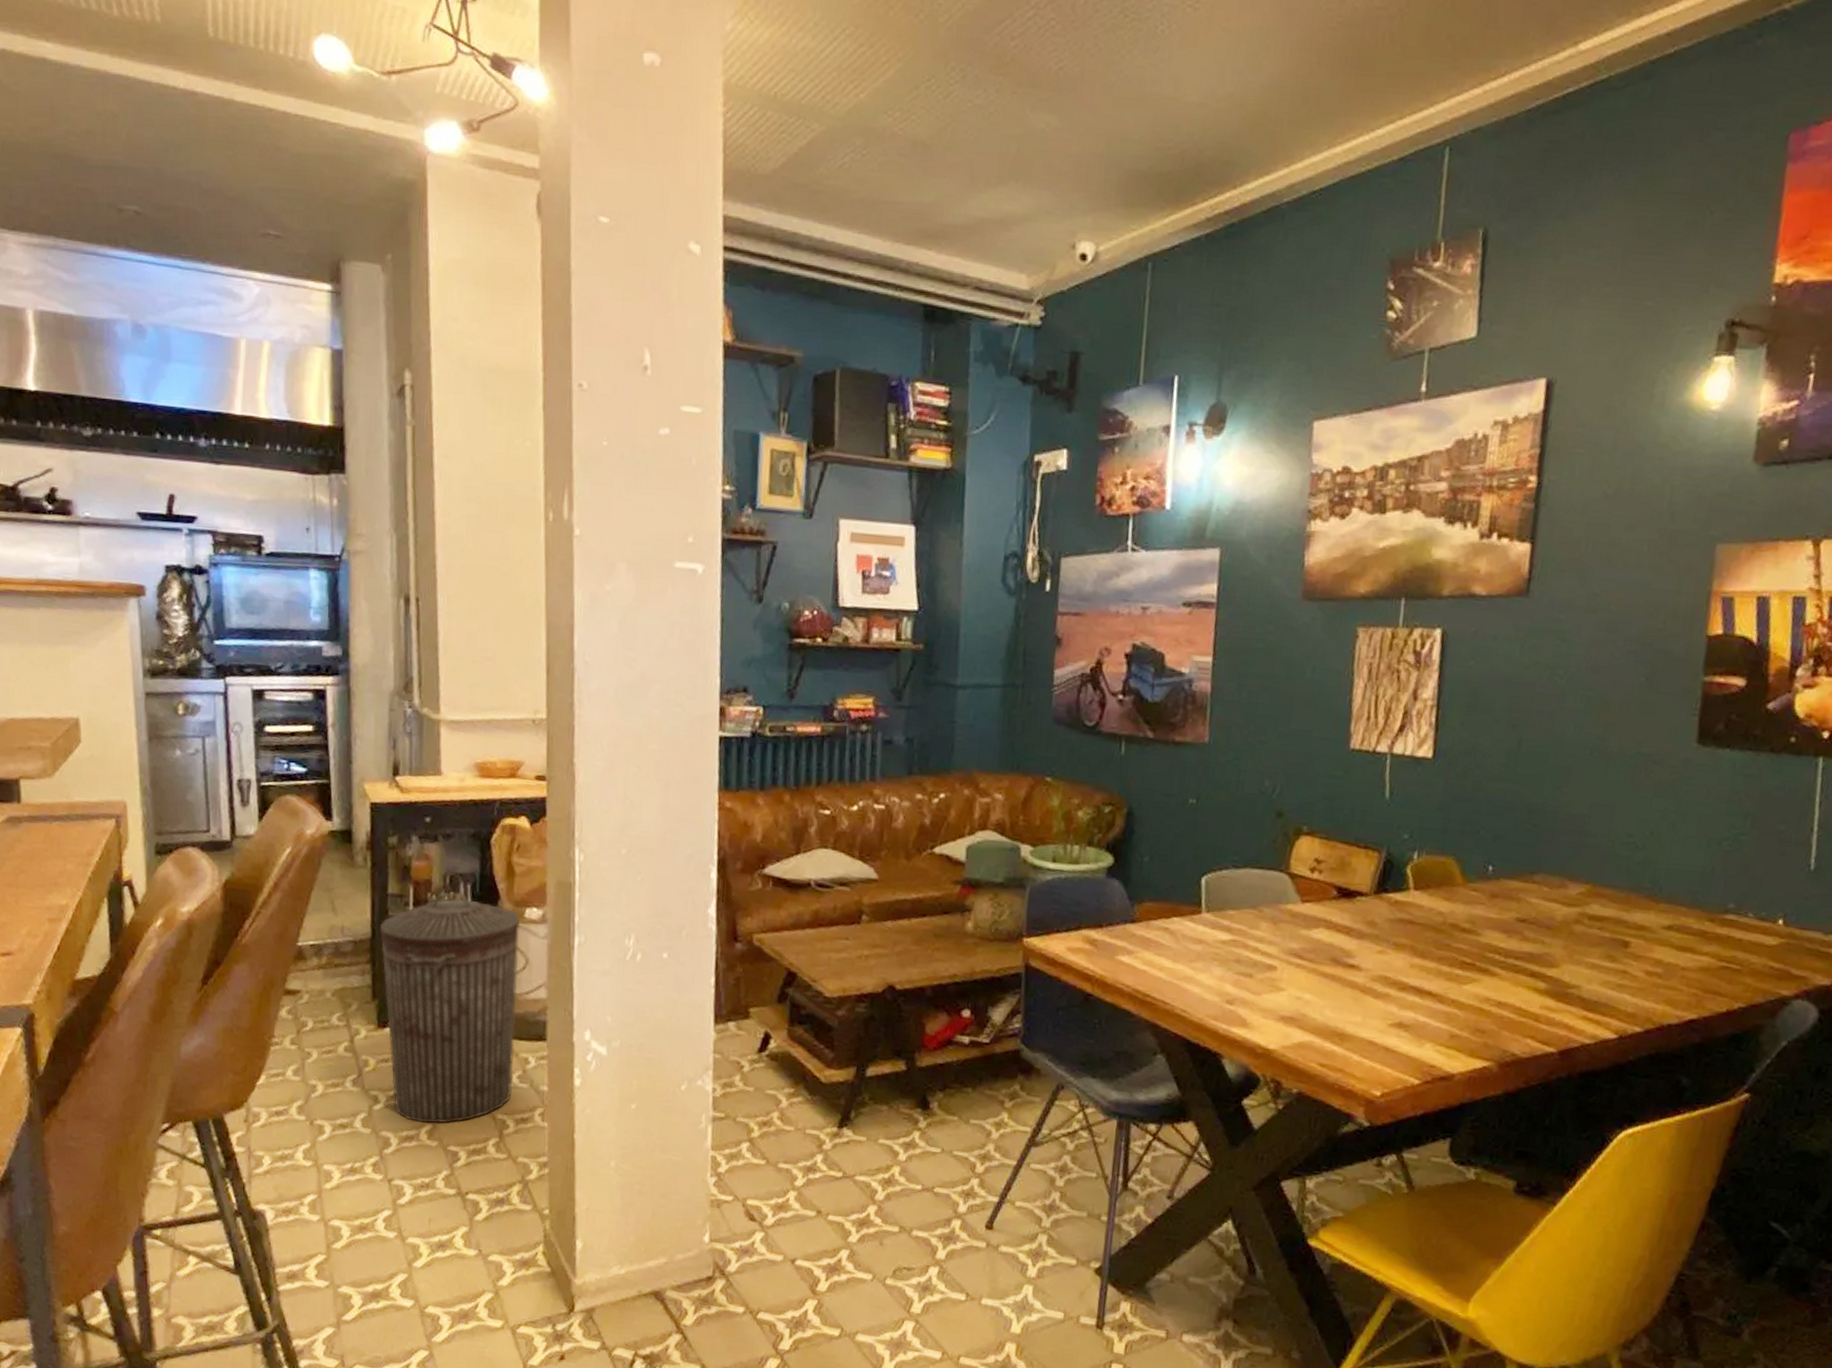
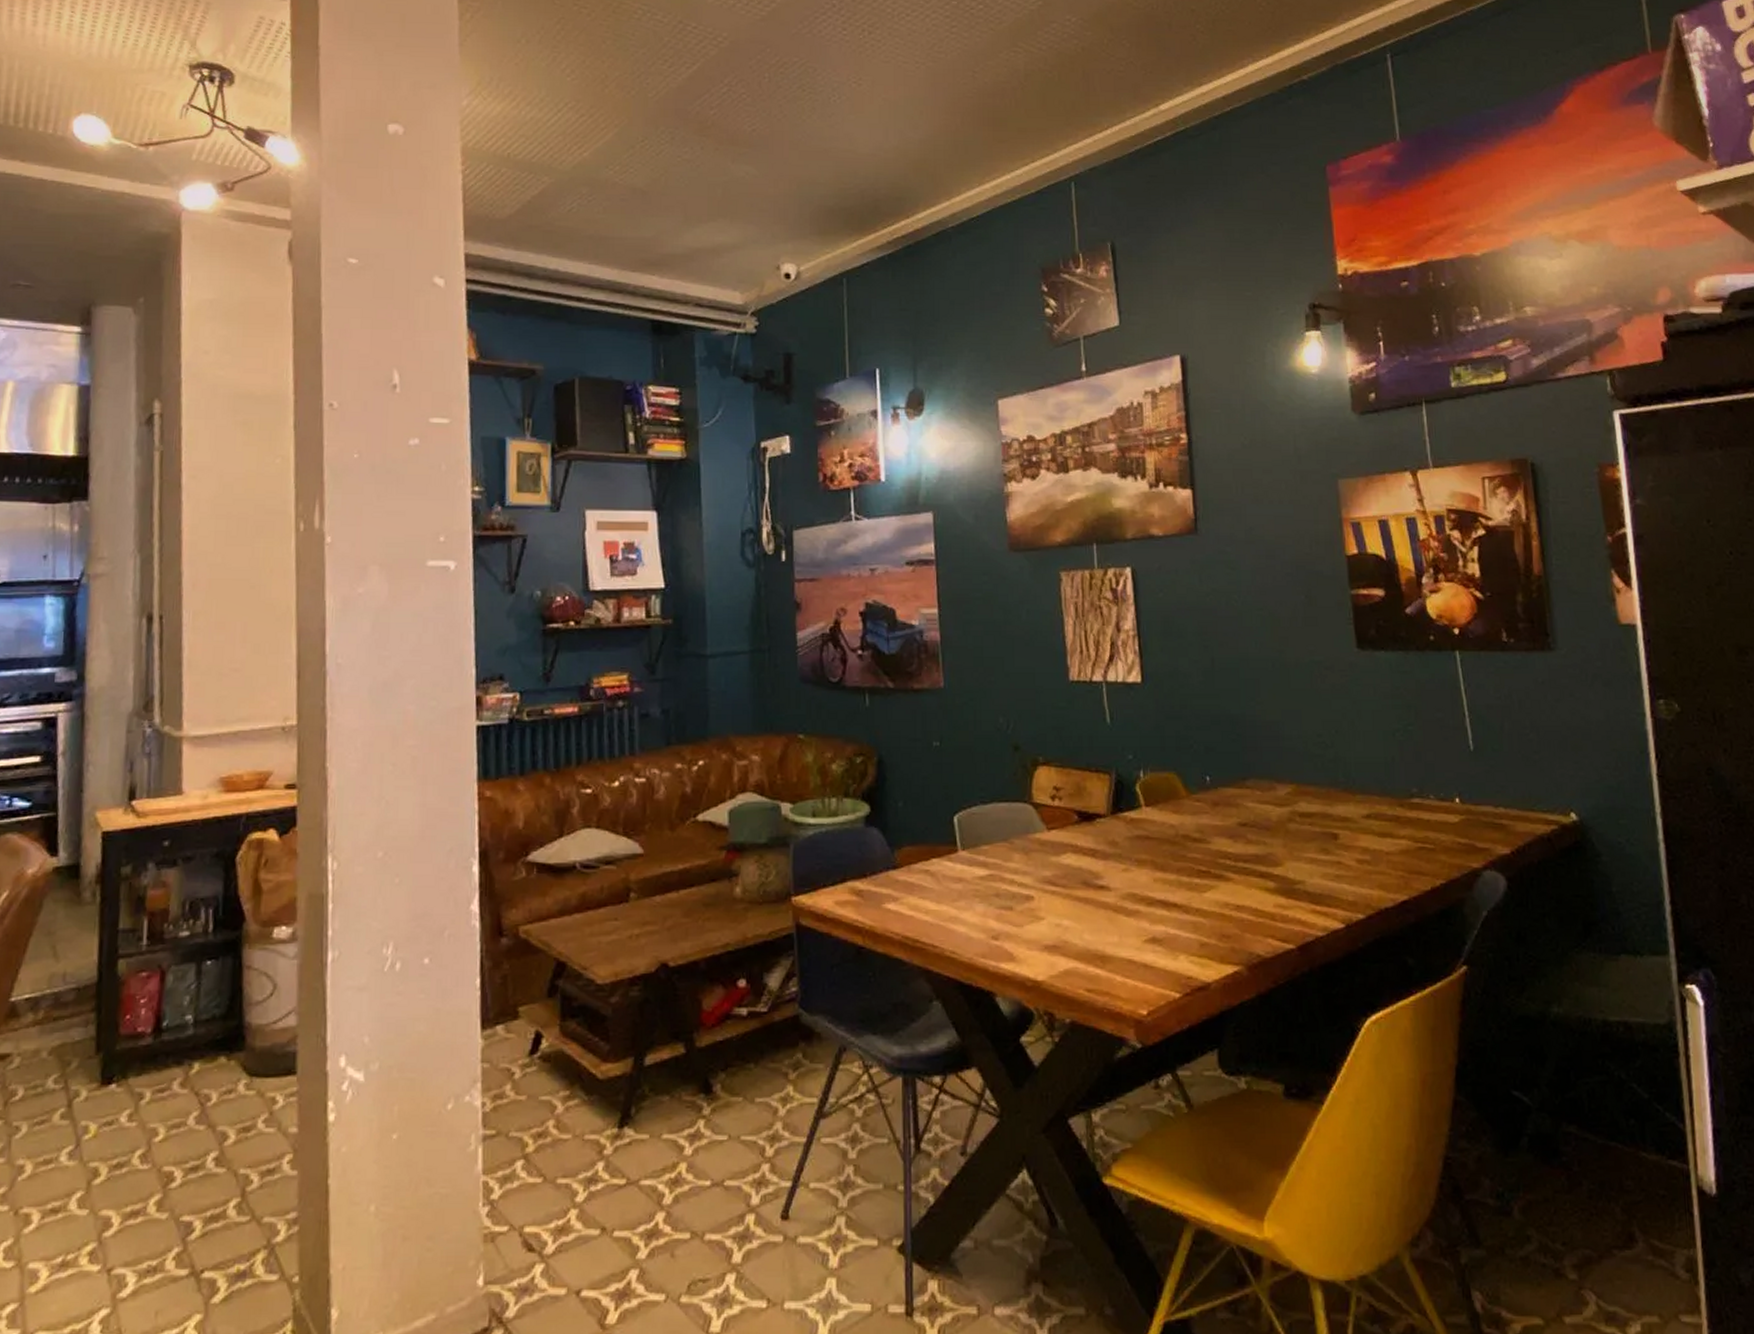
trash can: present [380,892,520,1124] -> none [108,920,267,1193]

